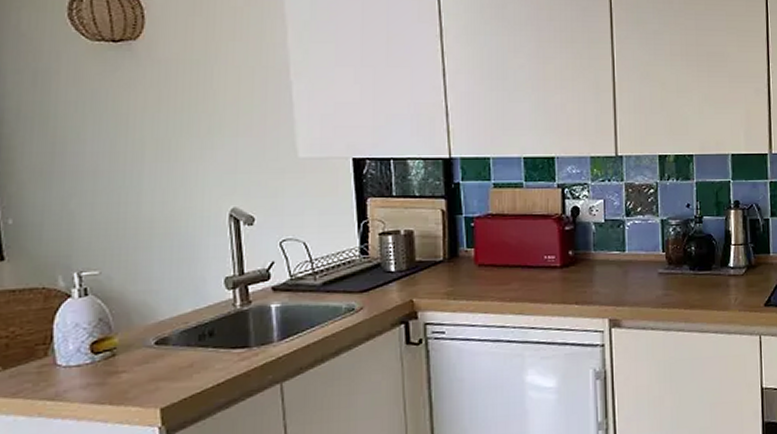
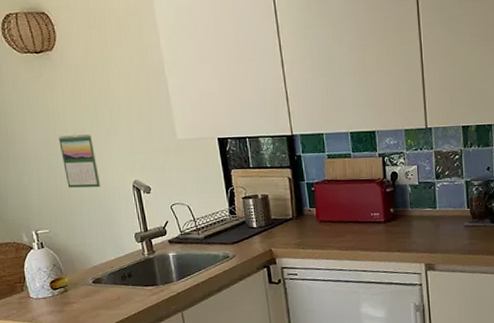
calendar: none [130,146,184,217] -> present [59,134,101,188]

